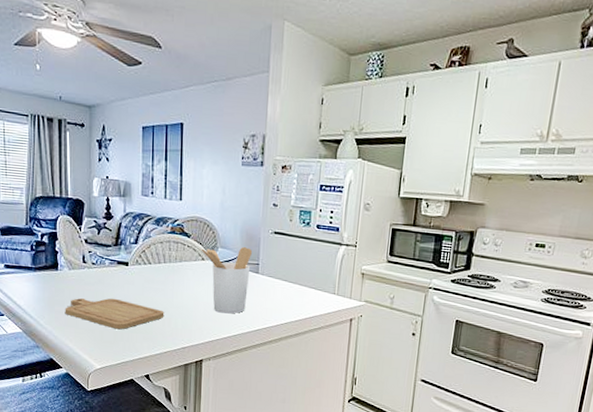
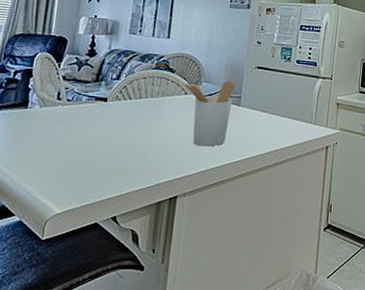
chopping board: present [65,298,165,330] -> none [28,135,141,169]

